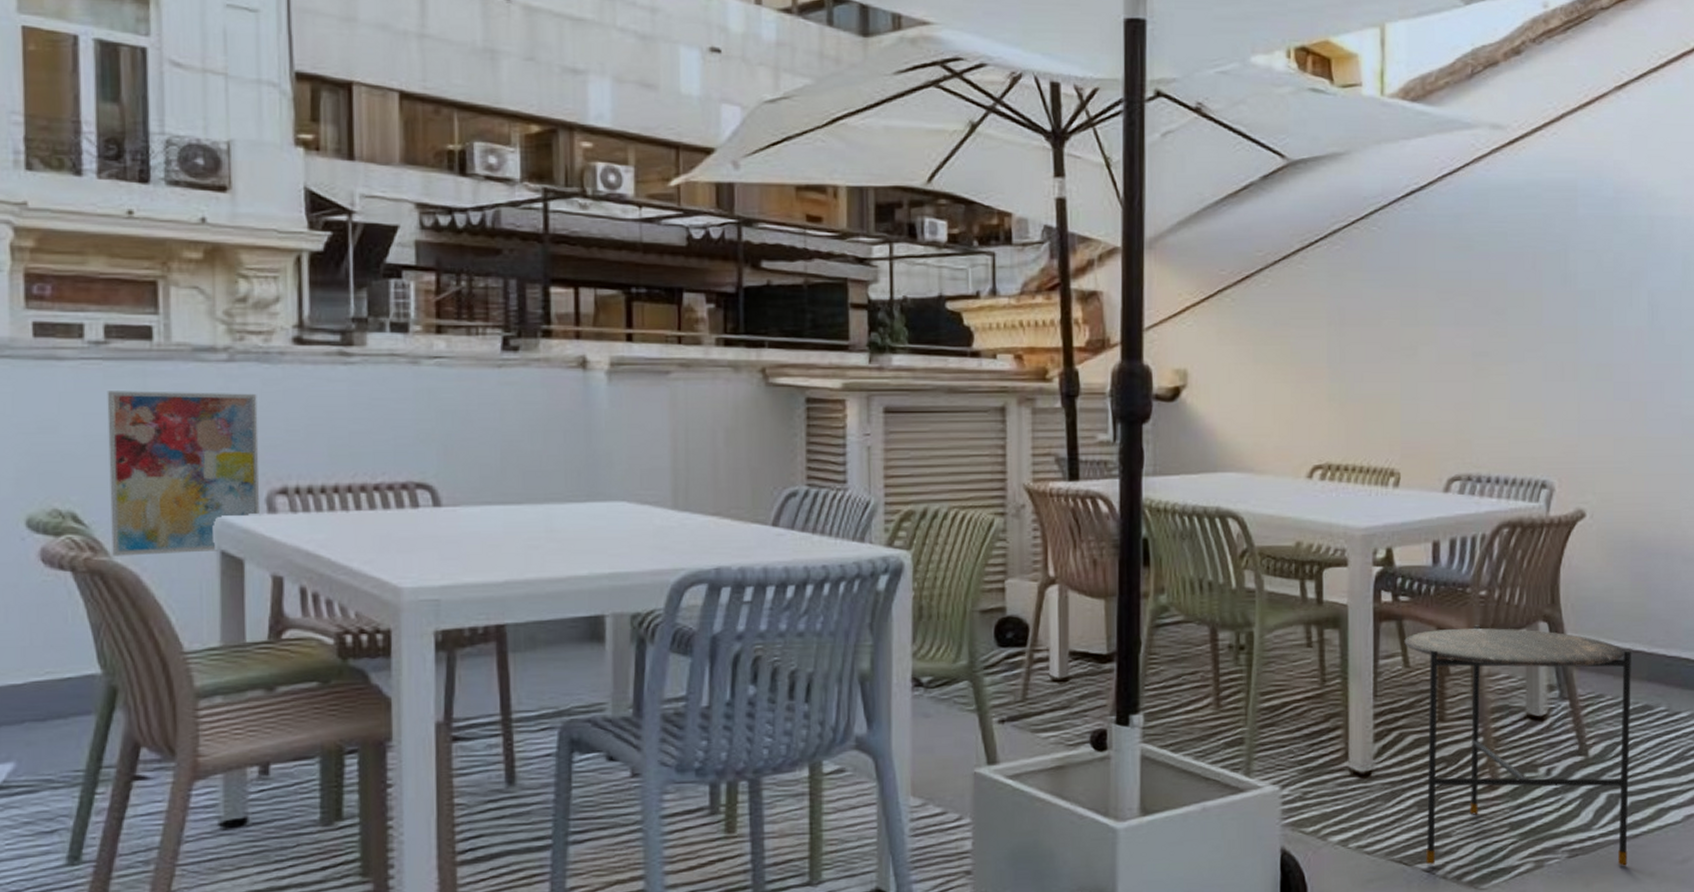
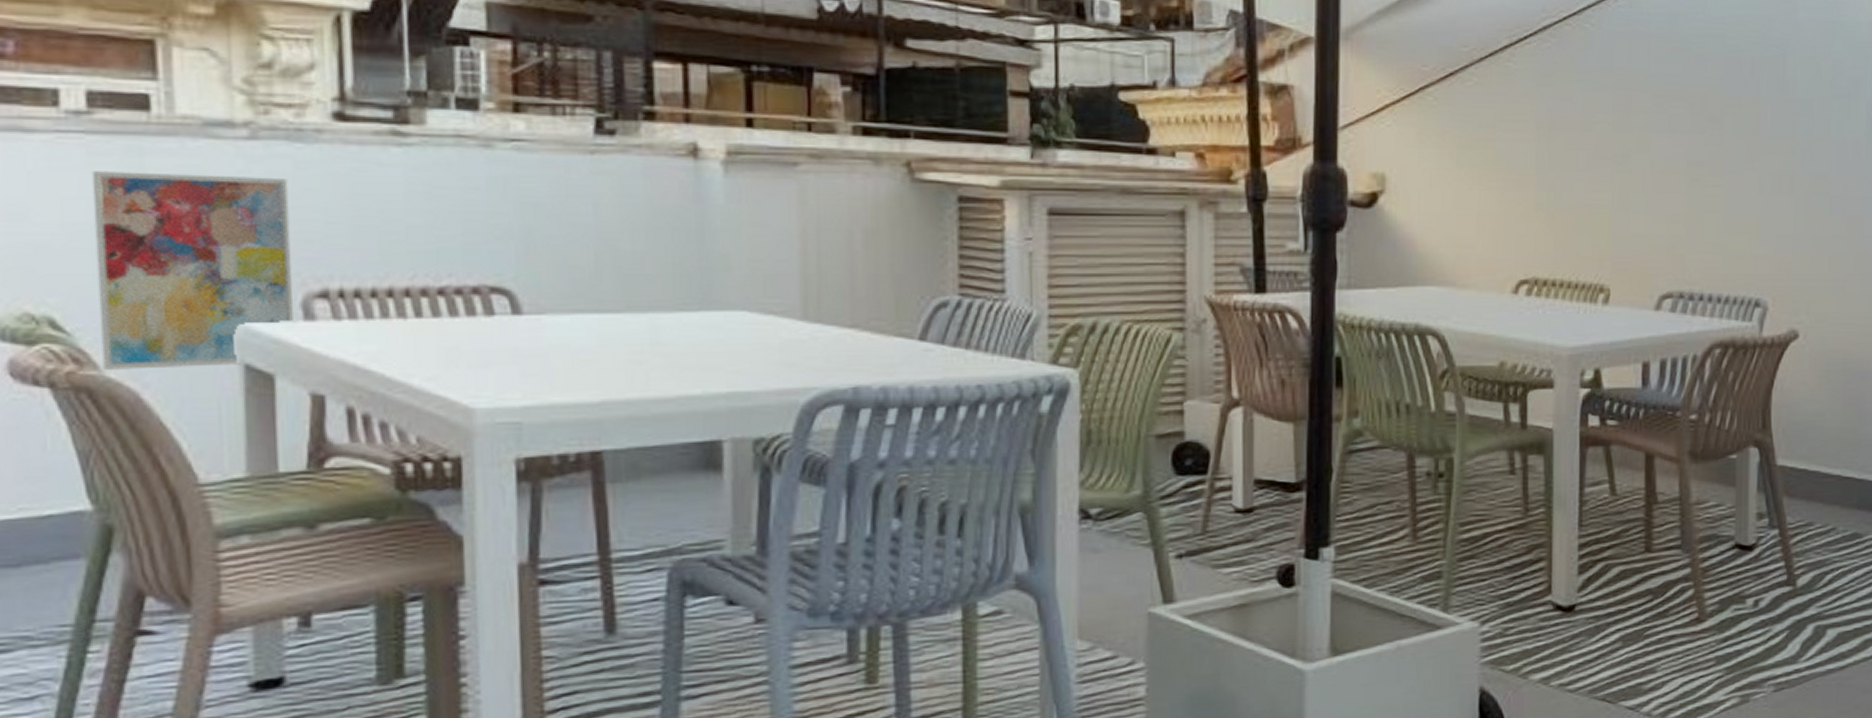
side table: present [1404,625,1631,866] -> none [1611,450,1842,702]

